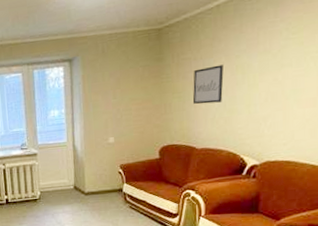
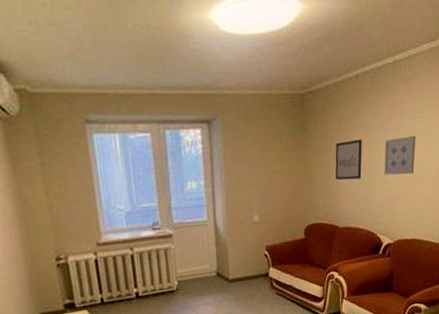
wall art: none [249,56,290,98] -> present [384,135,416,175]

